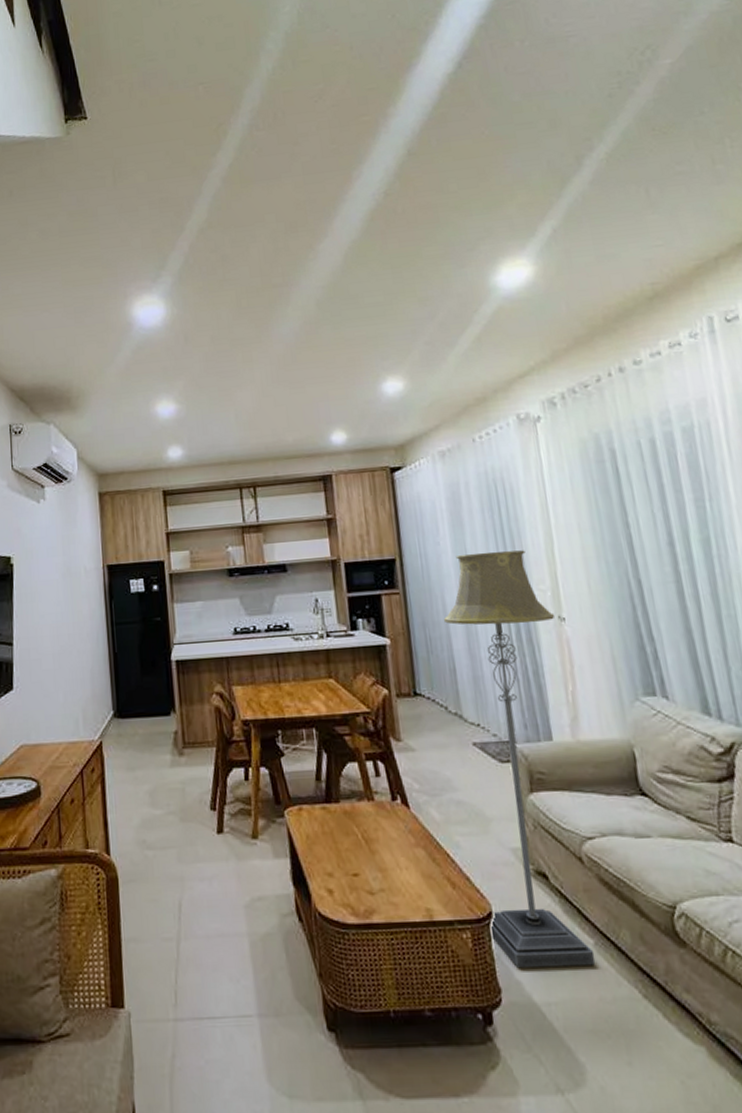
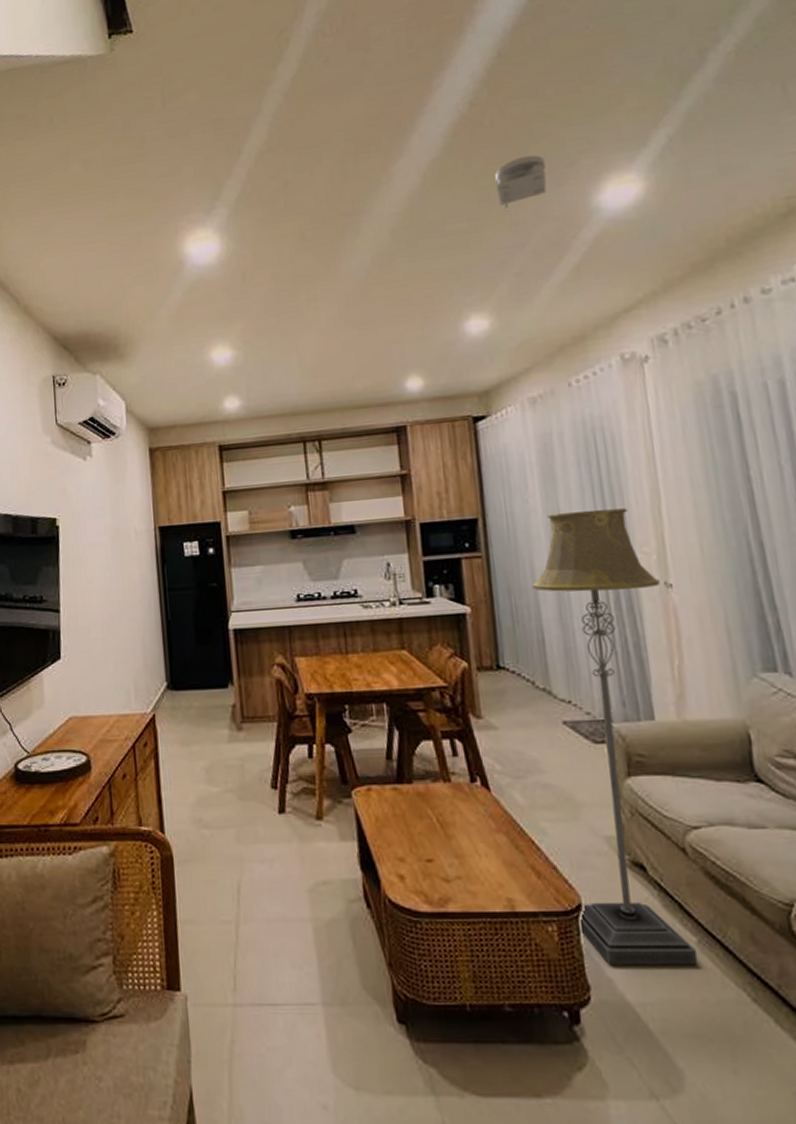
smoke detector: none [407,239,451,288] -> present [495,154,547,212]

